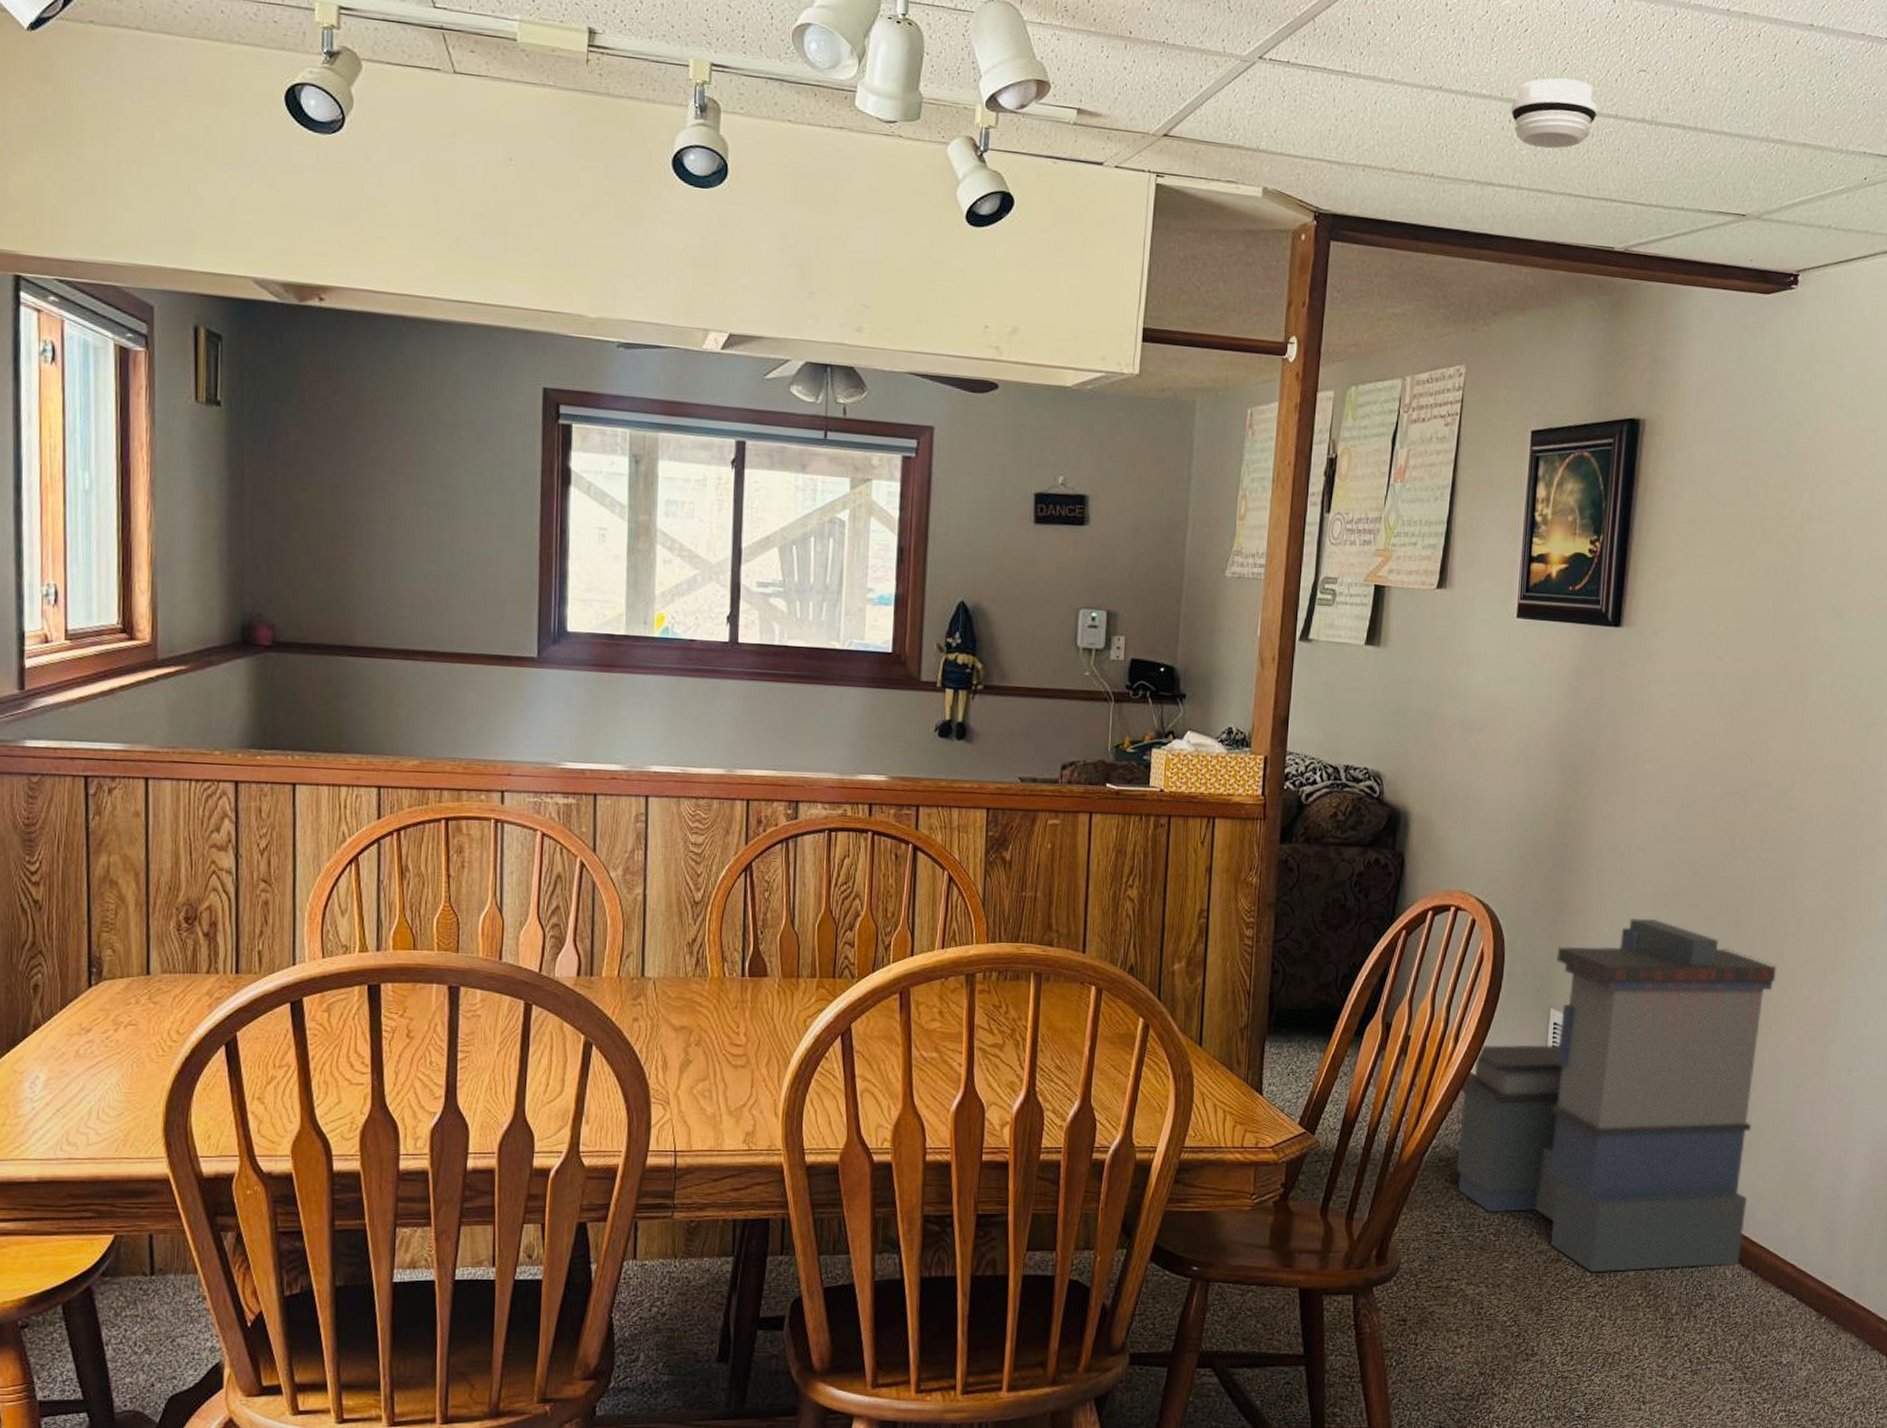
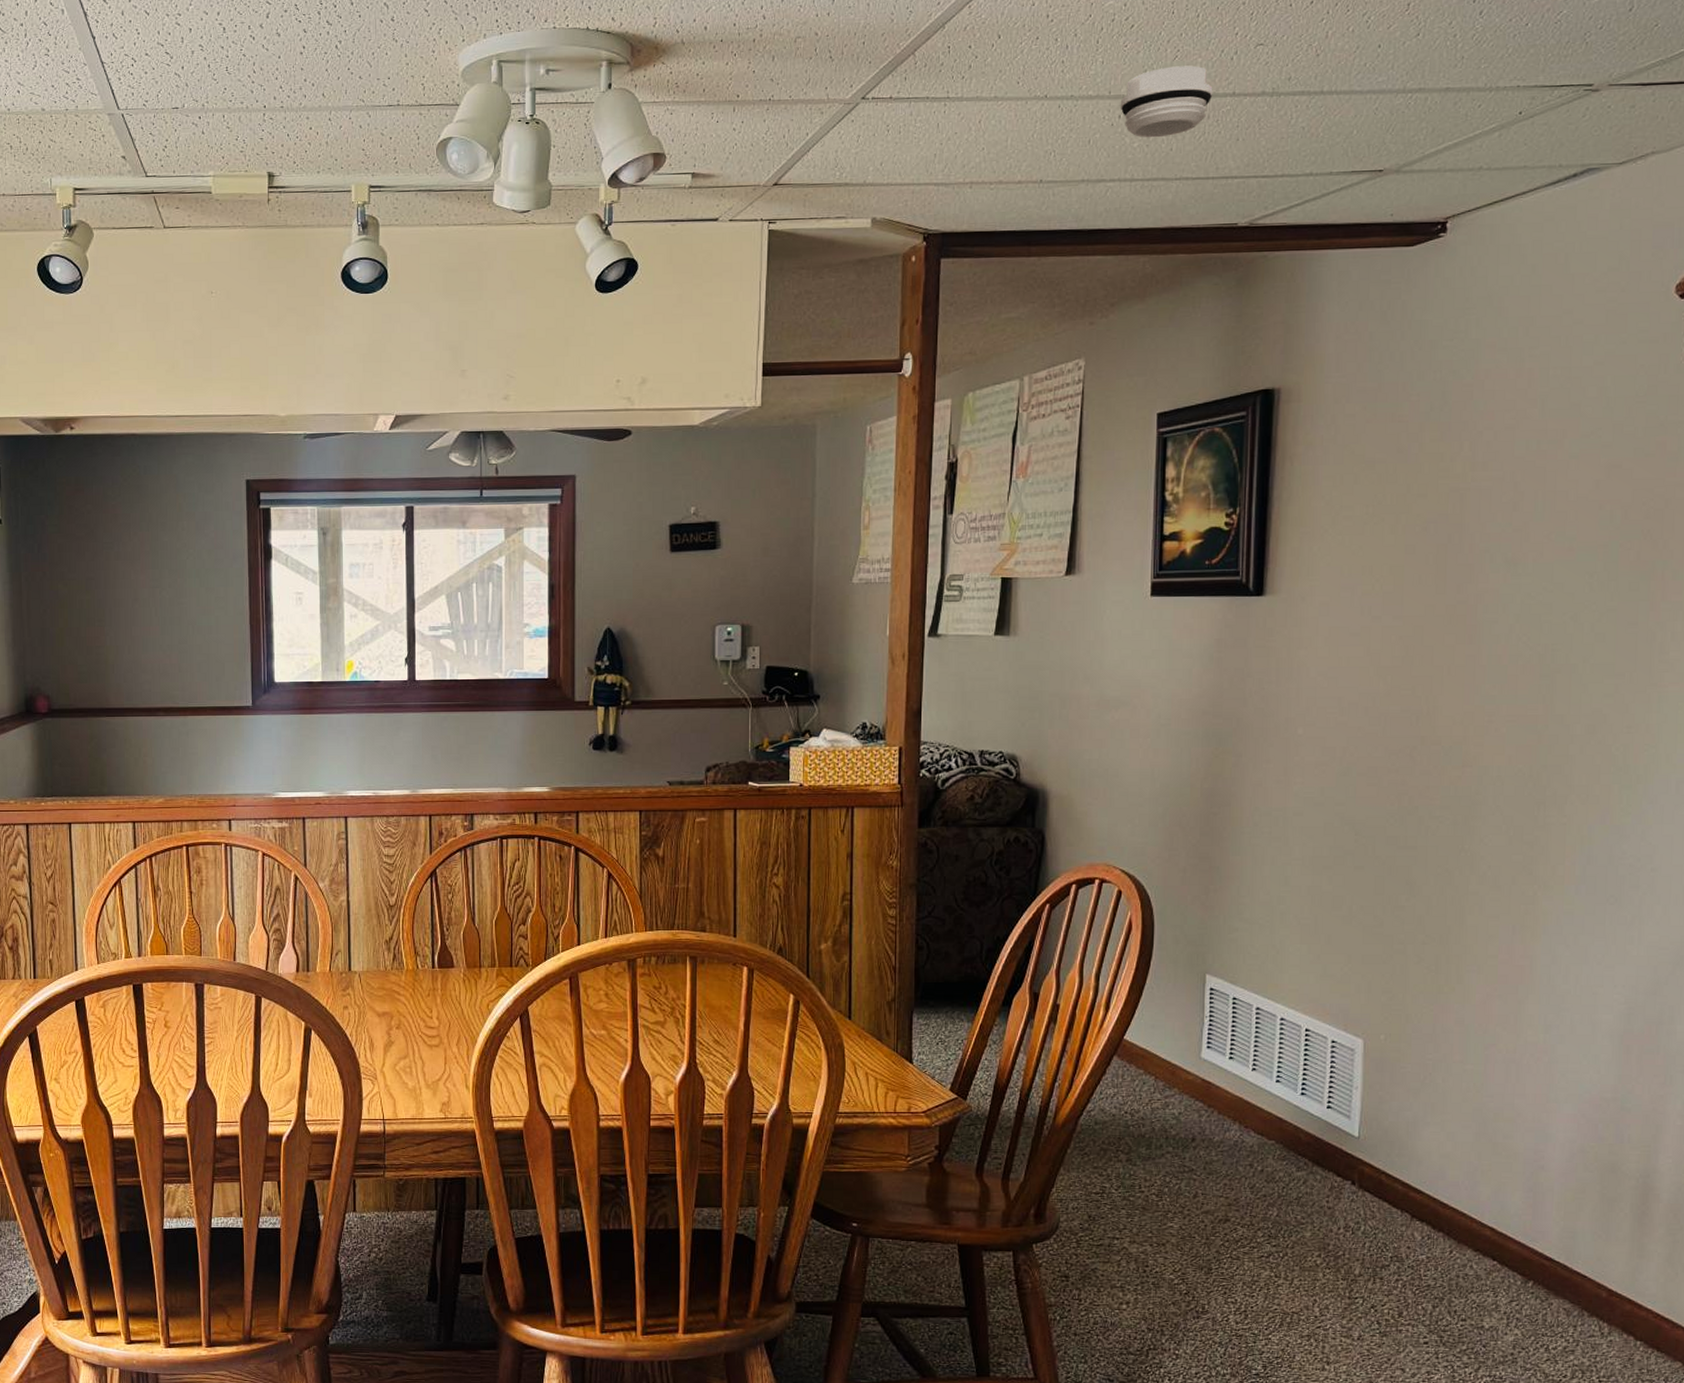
storage bin: present [1456,918,1777,1273] -> none [1113,882,1457,1233]

